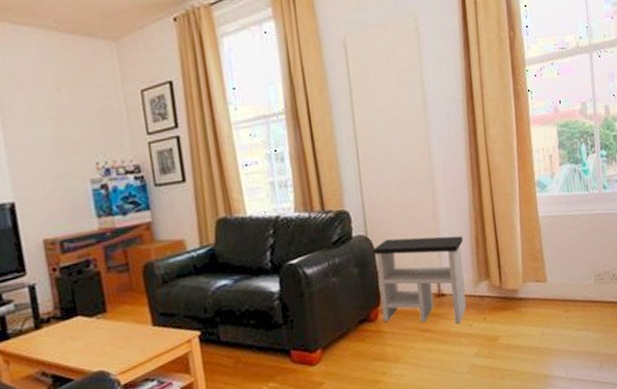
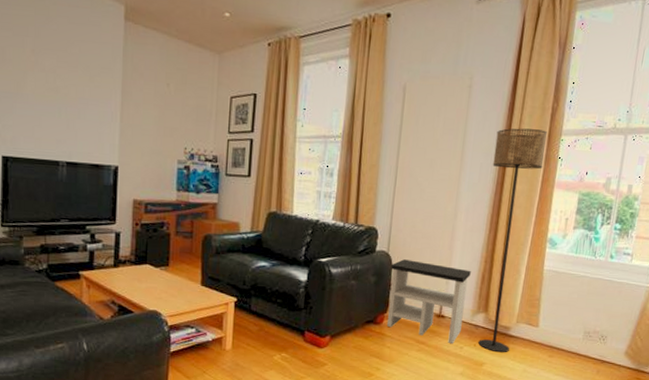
floor lamp: none [457,63,522,321] -> present [478,128,548,353]

